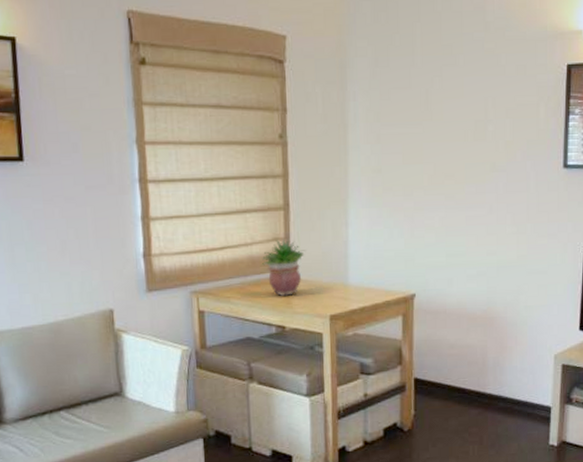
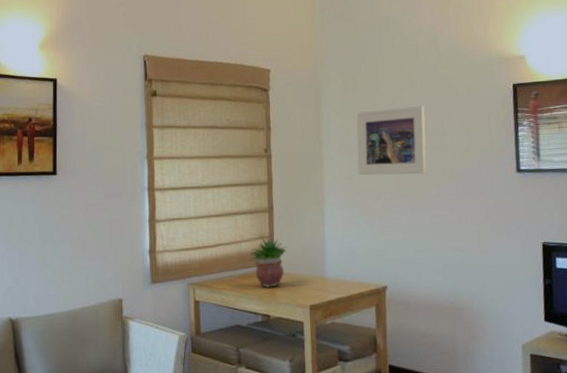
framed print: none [387,86,467,169] -> present [357,105,427,176]

